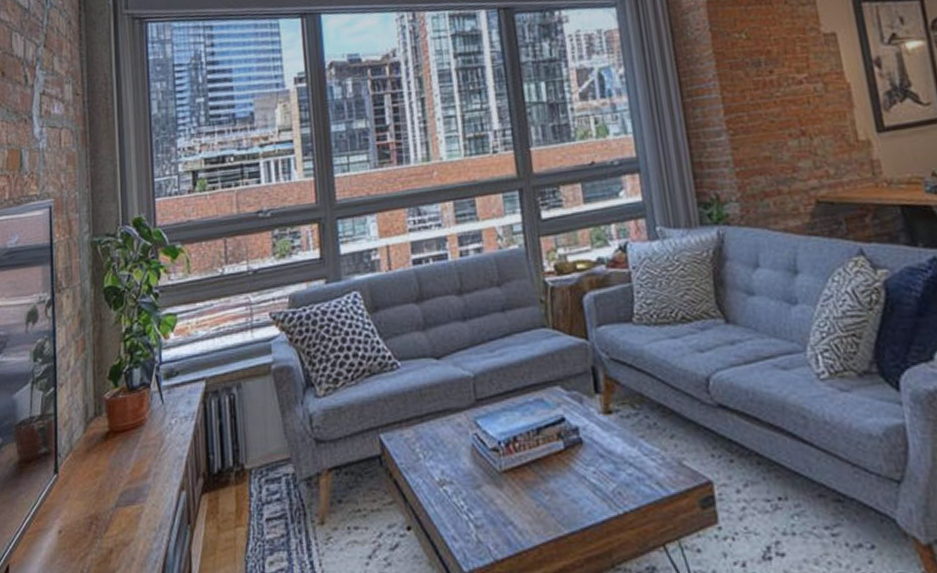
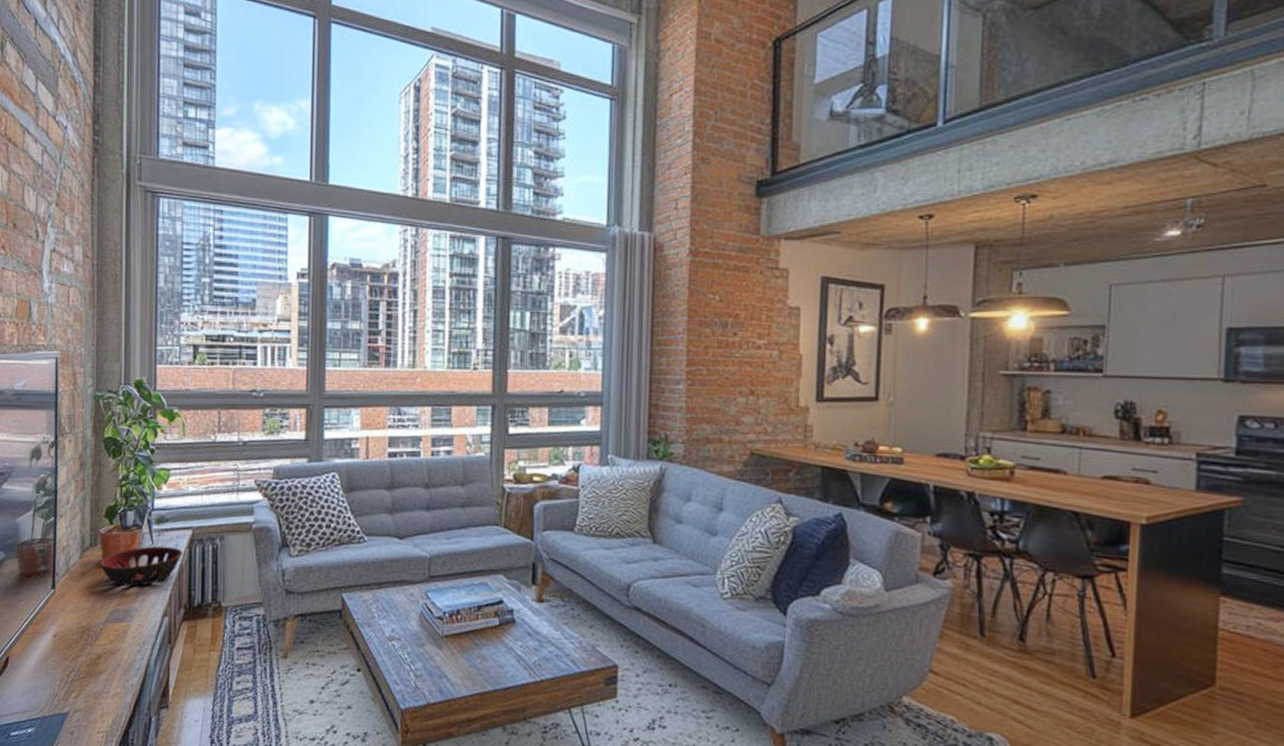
decorative bowl: none [104,404,197,459] -> present [98,546,182,587]

